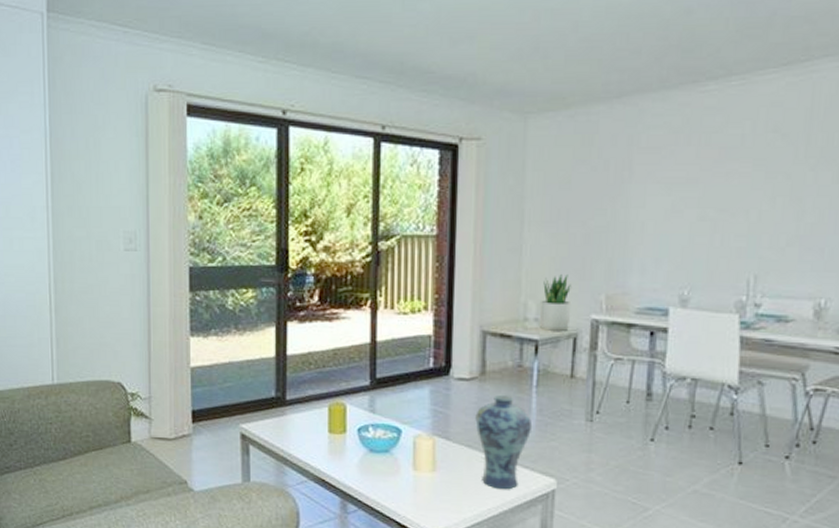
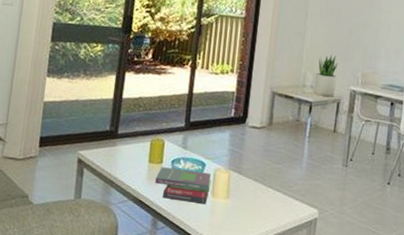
books: none [339,437,411,480] -> present [154,167,211,204]
vase: present [475,394,531,489] -> none [261,141,303,216]

